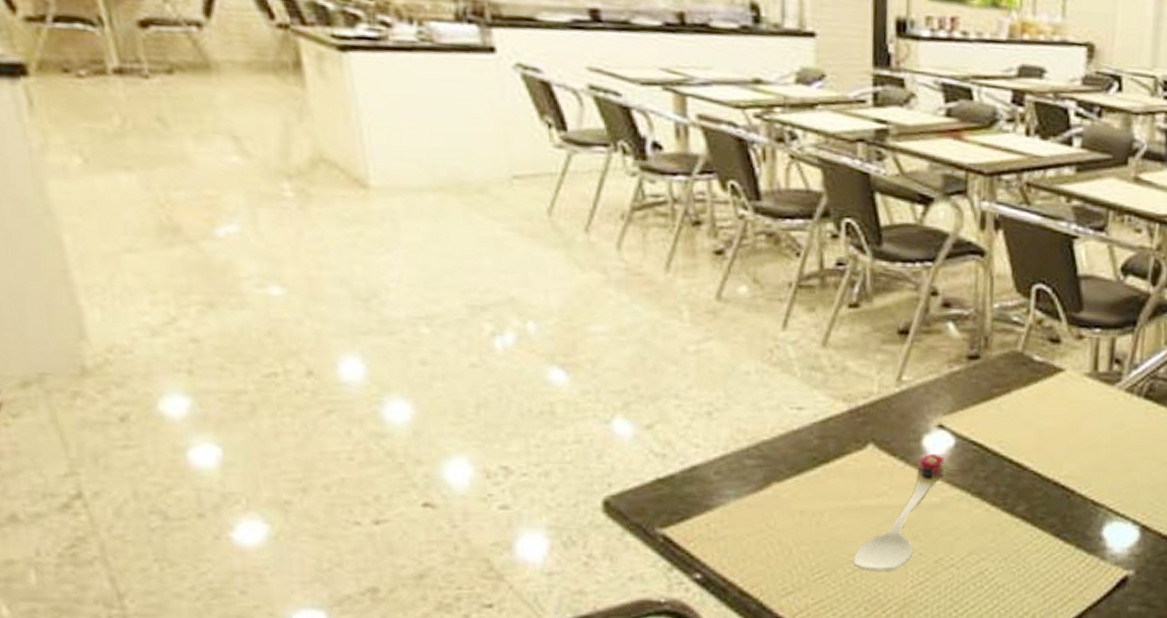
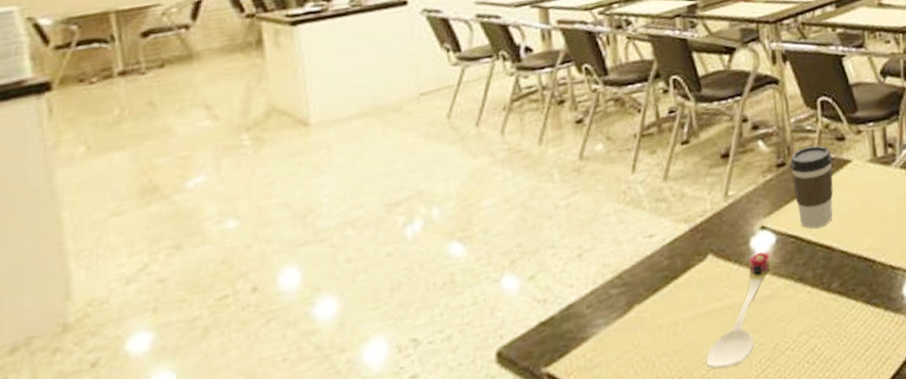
coffee cup: none [985,341,1042,440] -> present [790,145,834,229]

